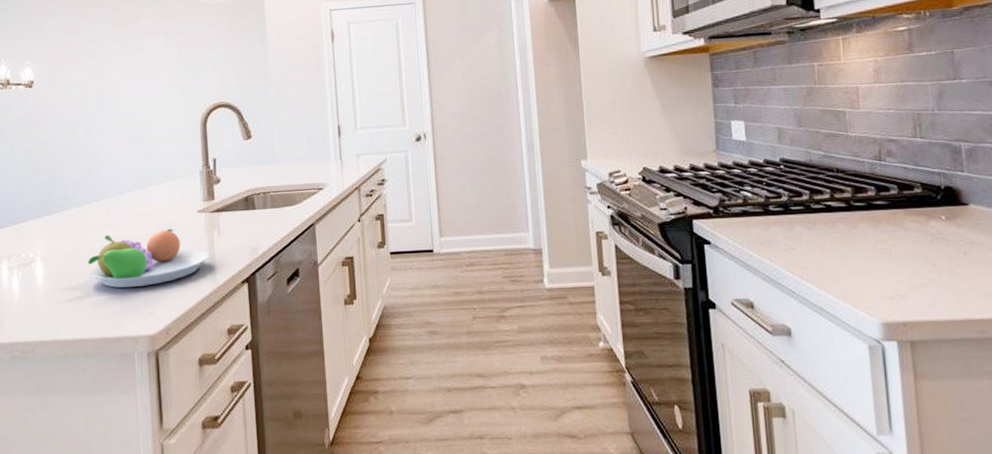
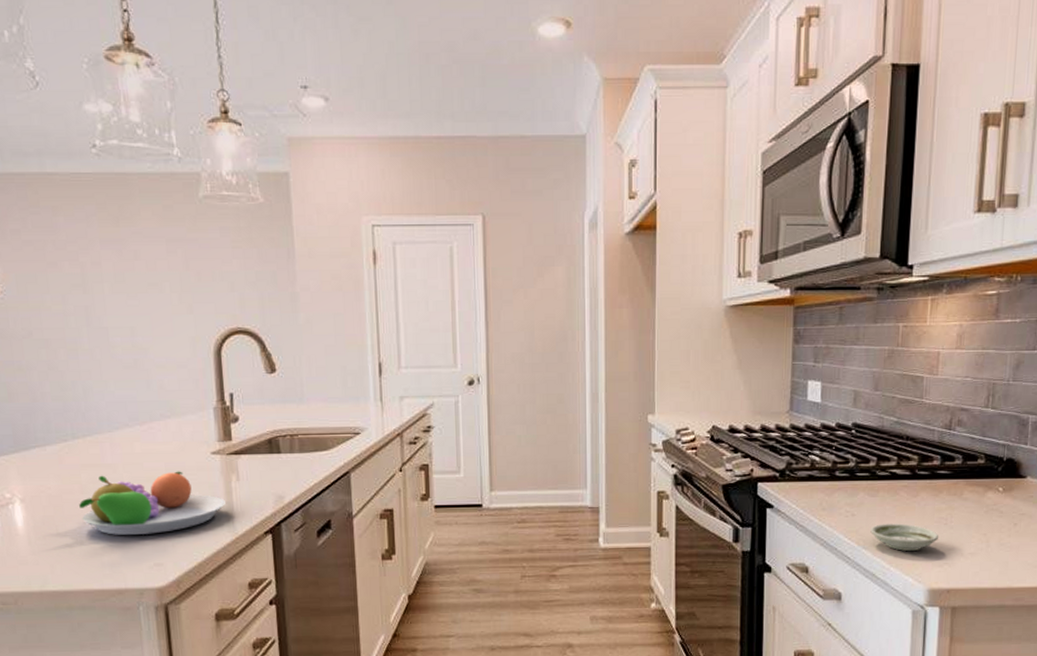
saucer: none [812,256,886,284] -> present [870,523,939,551]

